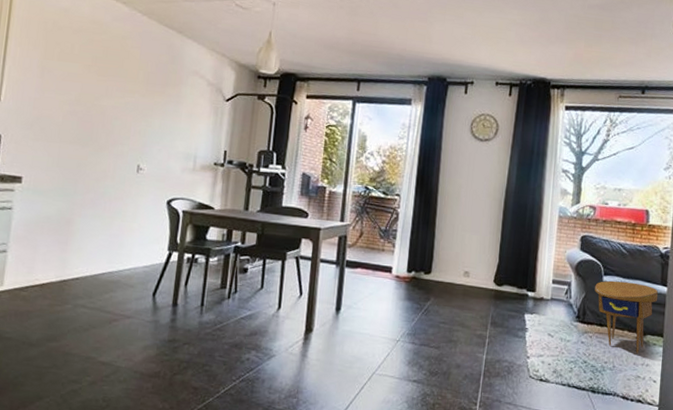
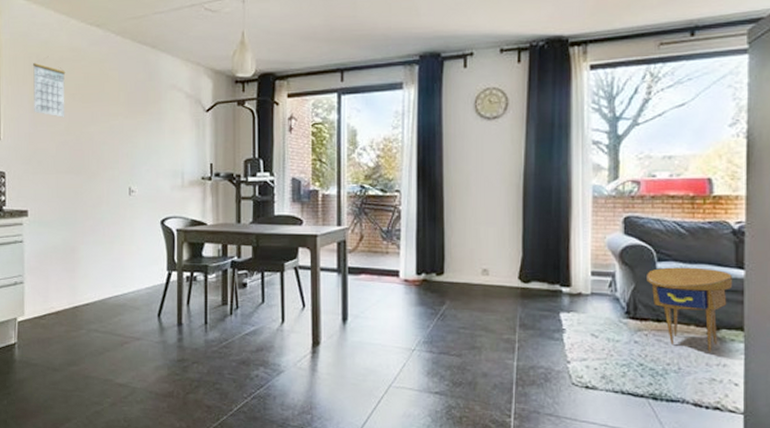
calendar: none [43,24,84,87] -> present [32,56,66,117]

